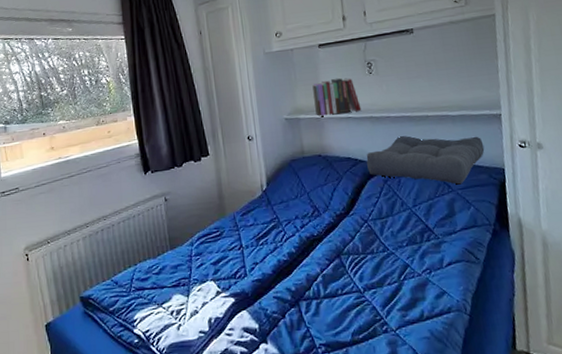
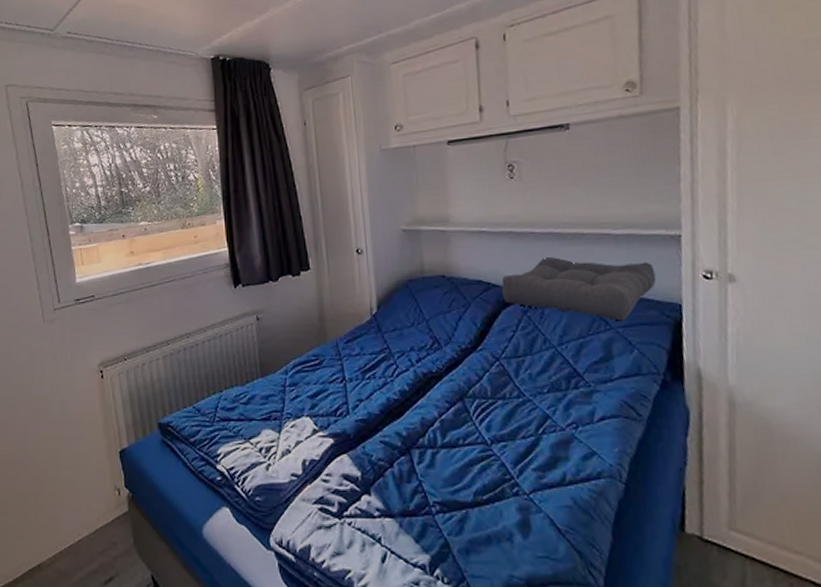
books: present [312,78,362,116] -> none [438,182,499,229]

